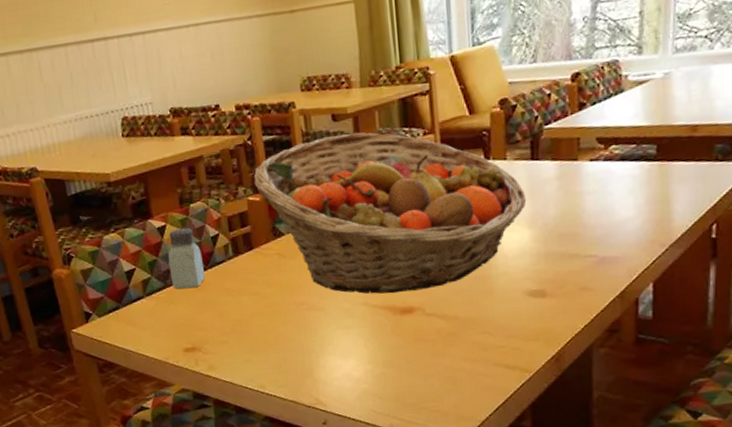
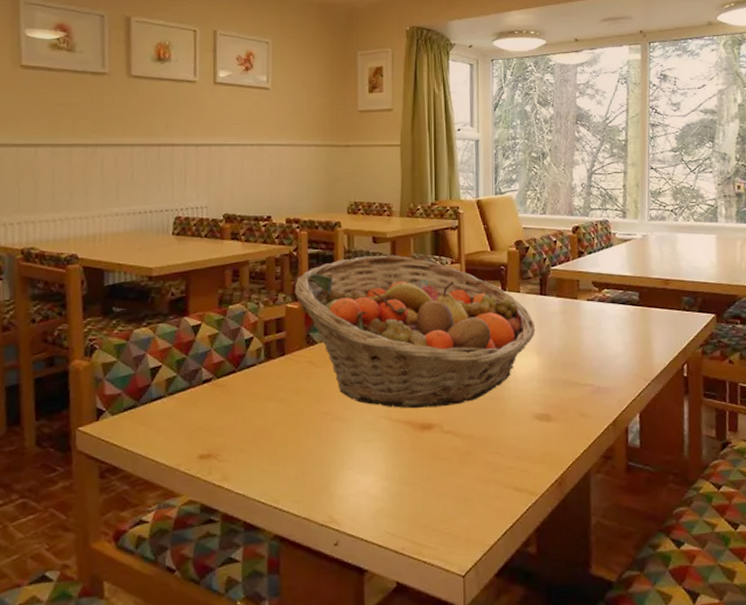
saltshaker: present [168,228,205,289] -> none [197,329,233,391]

